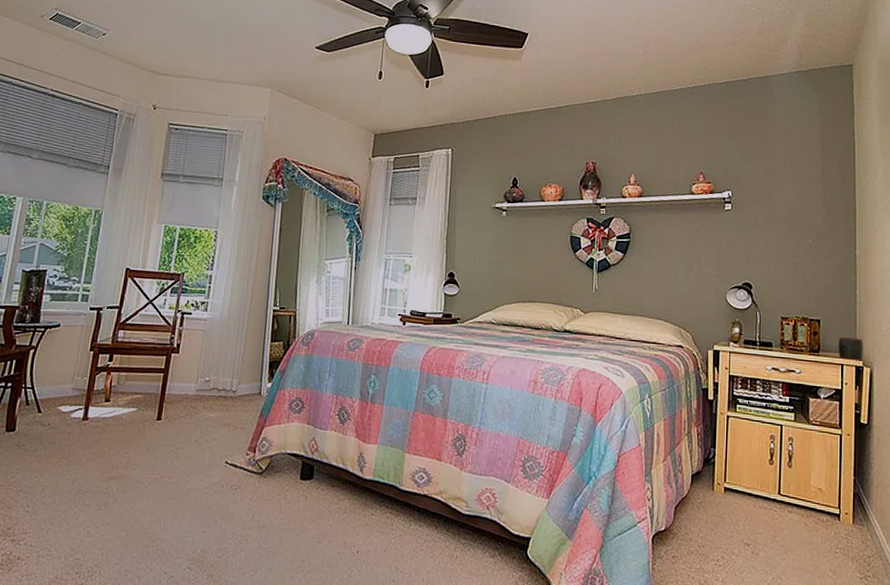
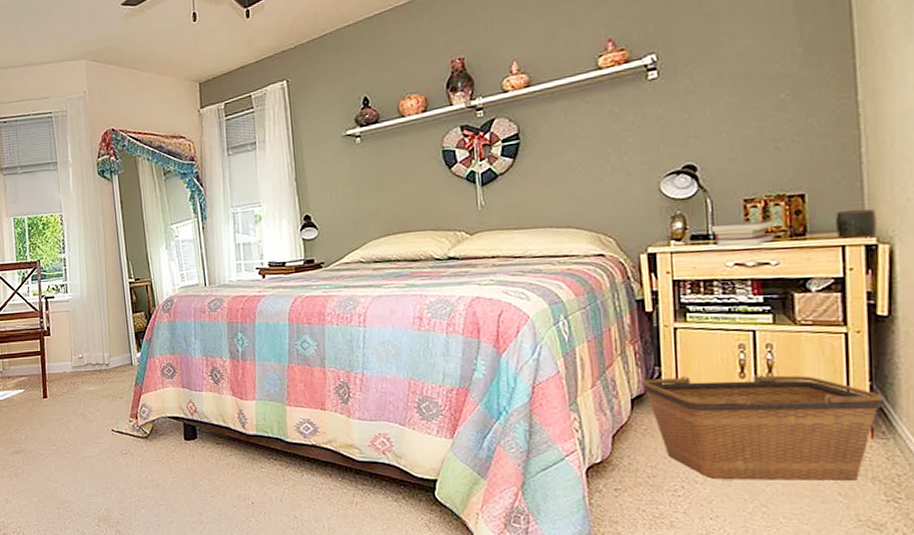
bicycle basket: none [700,458,862,559] -> present [641,374,884,480]
books: none [758,333,802,355] -> present [710,219,778,247]

